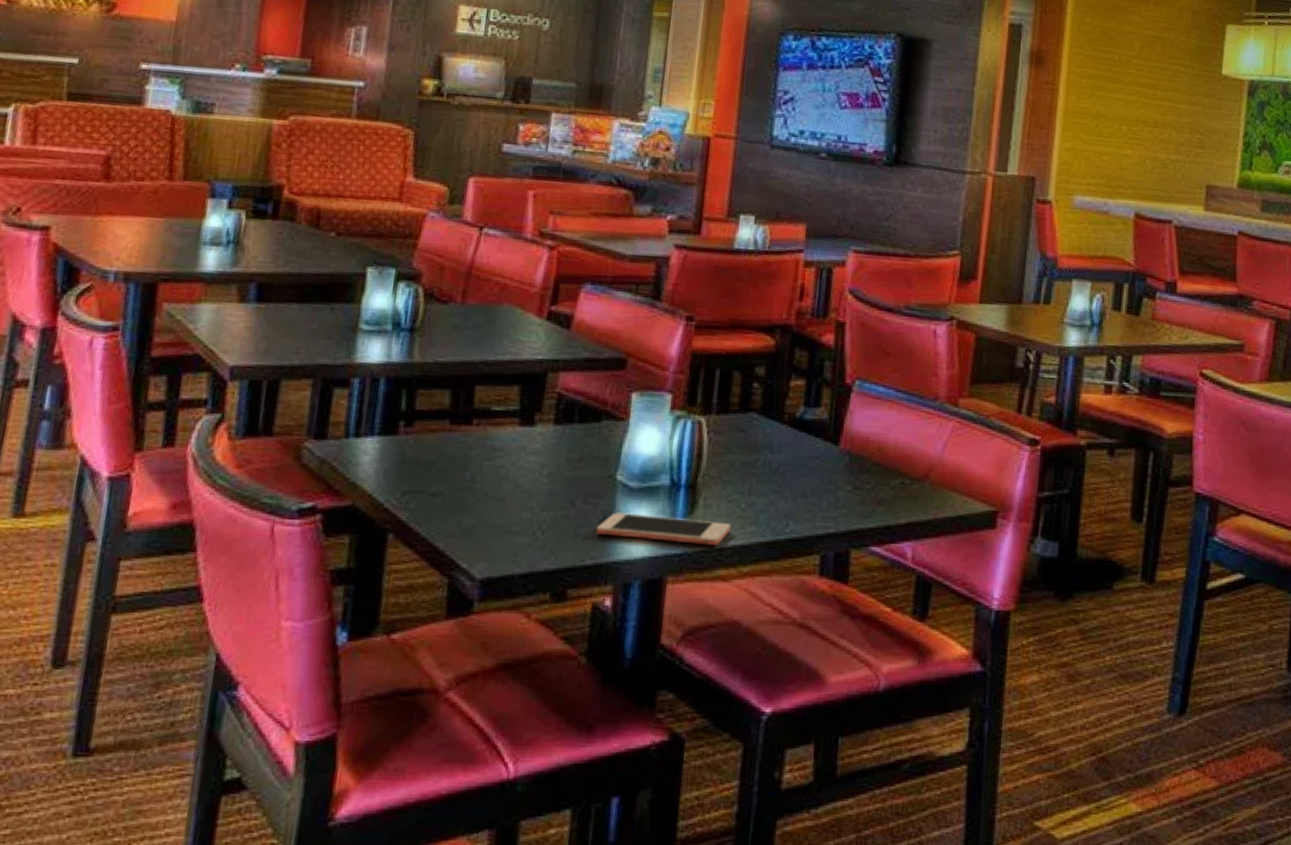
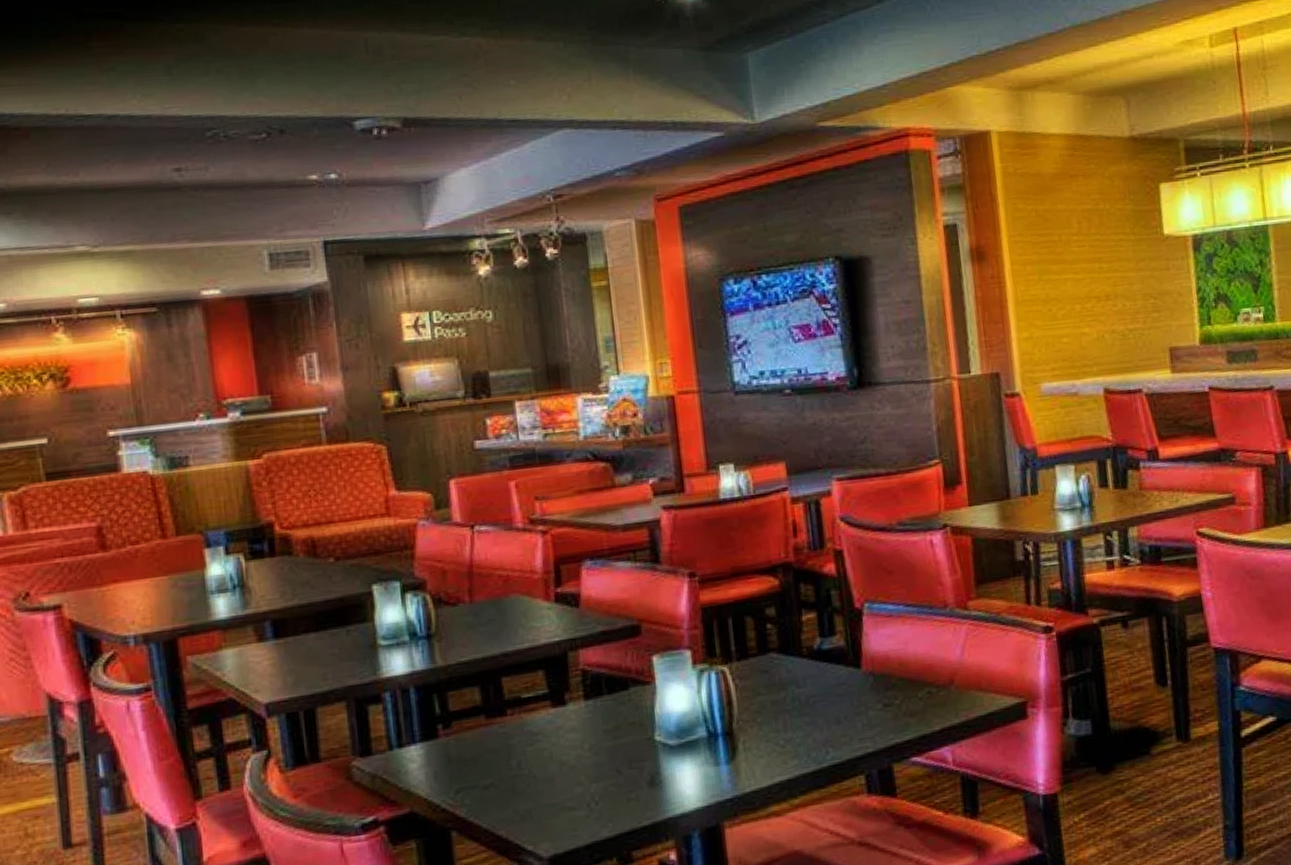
cell phone: present [595,512,732,545] -> none [646,761,775,795]

